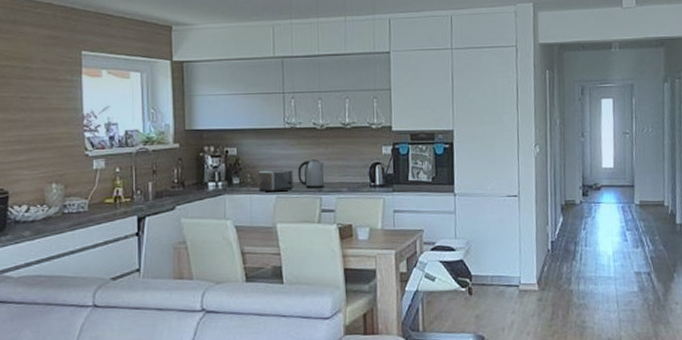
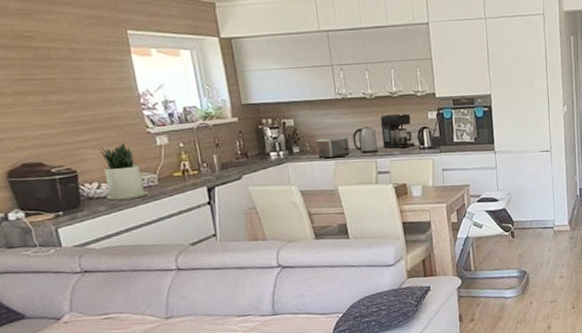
planter: none [32,164,76,226] -> present [98,142,149,201]
coffee maker: none [329,147,366,186] -> present [381,114,415,149]

